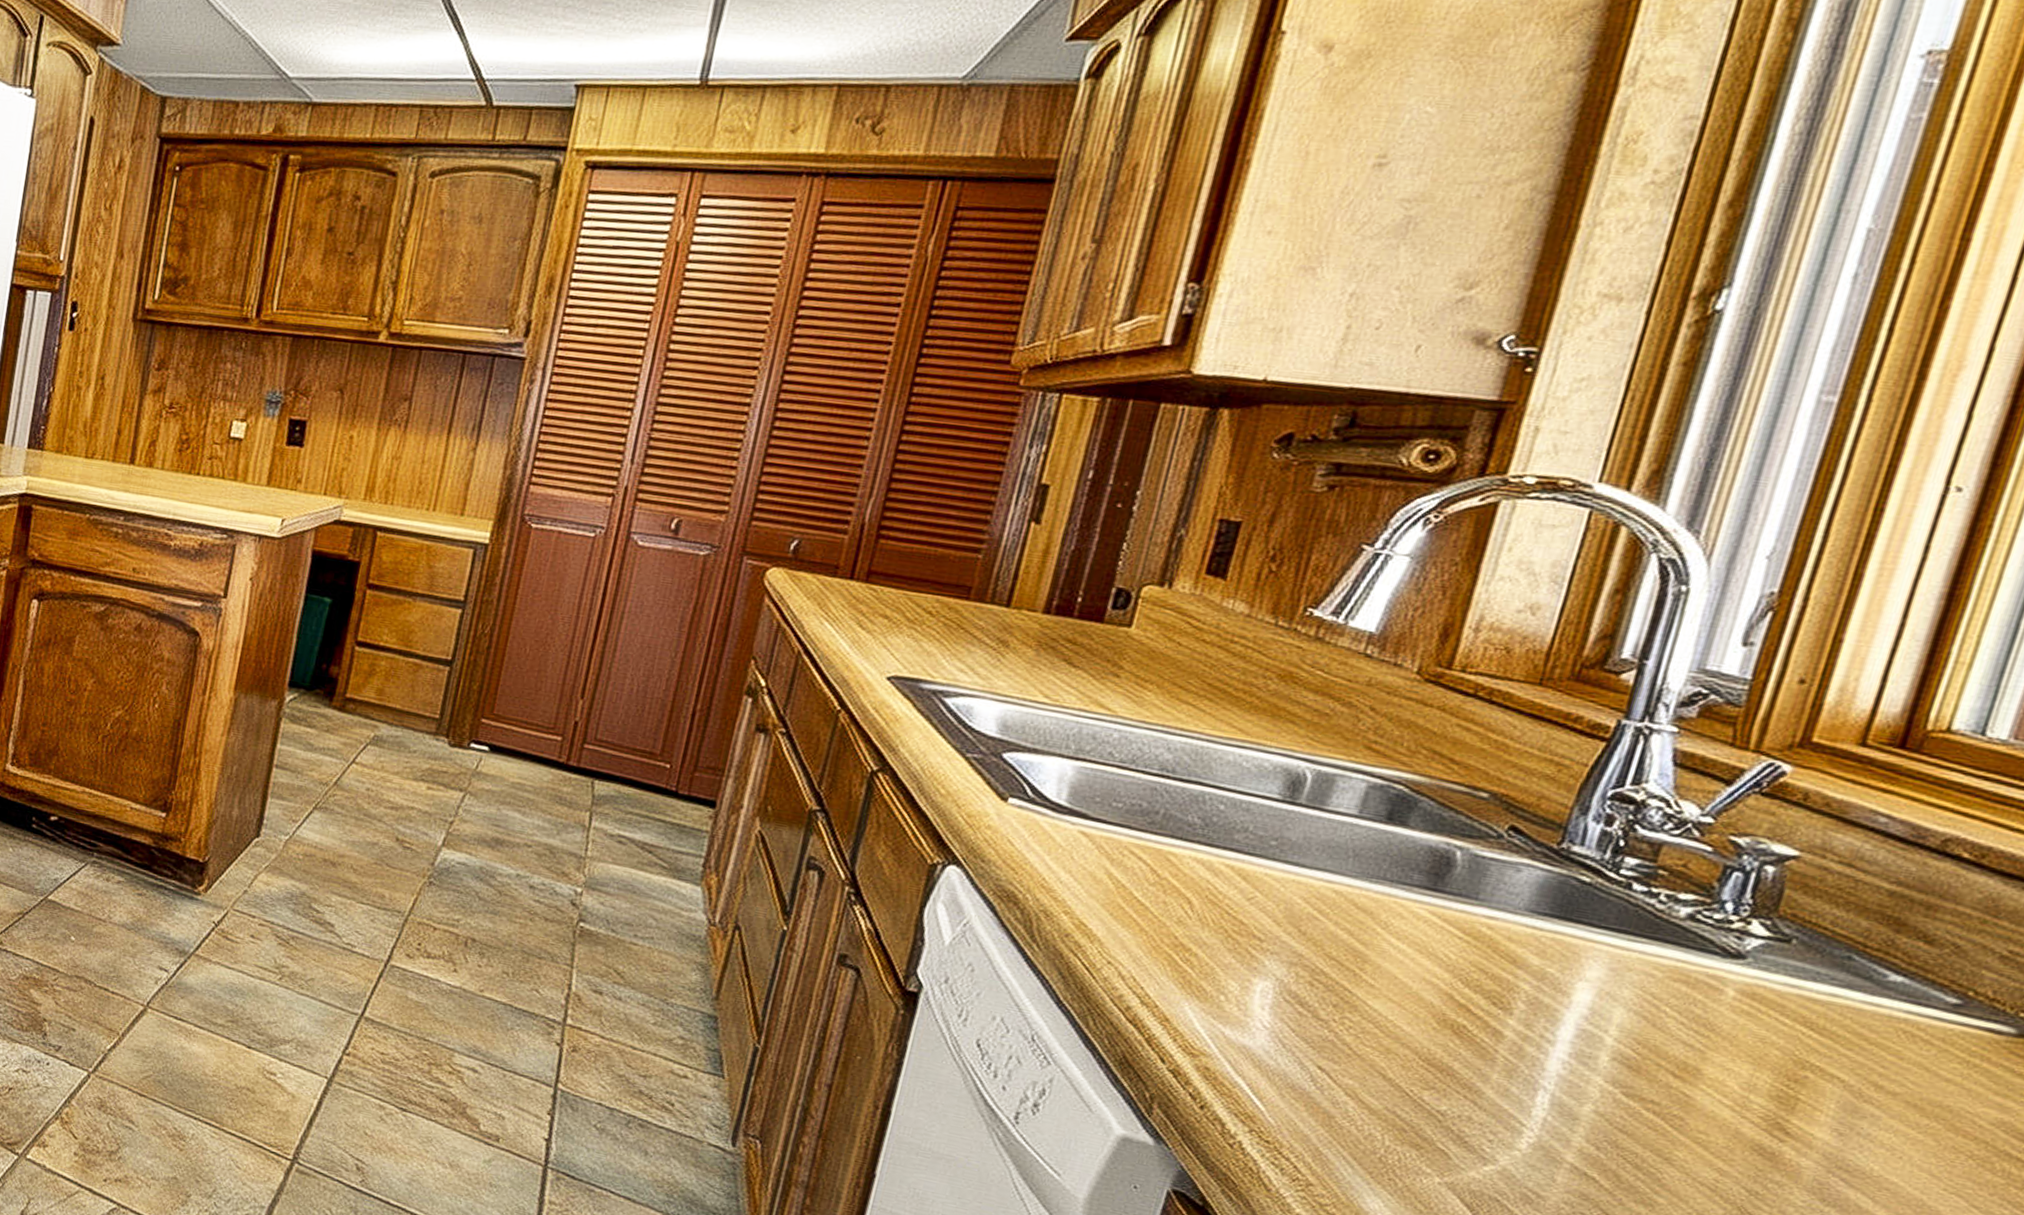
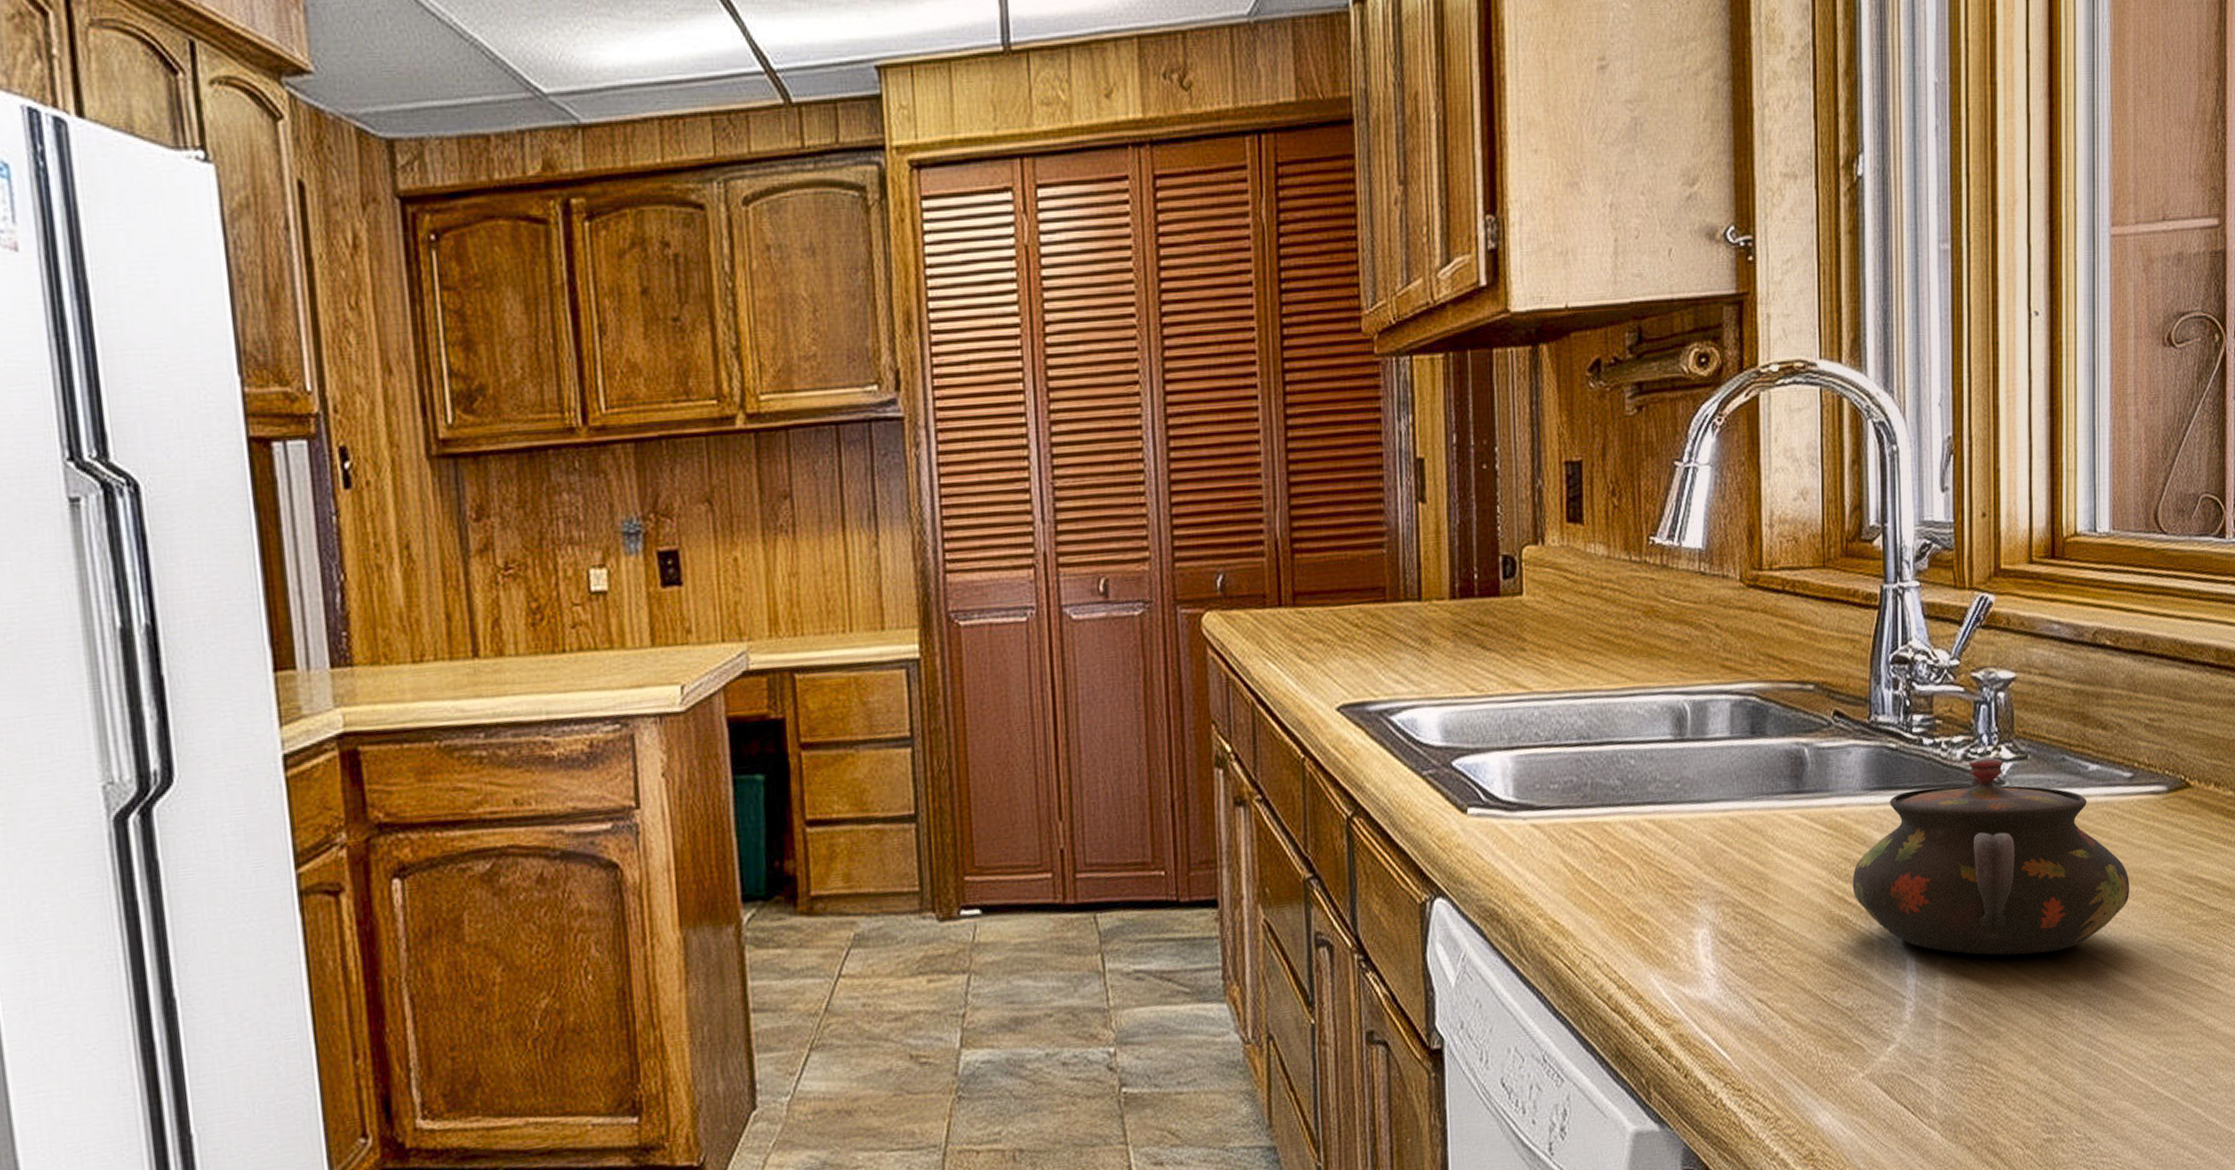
teapot: none [1482,922,1919,1152] -> present [1852,757,2129,955]

